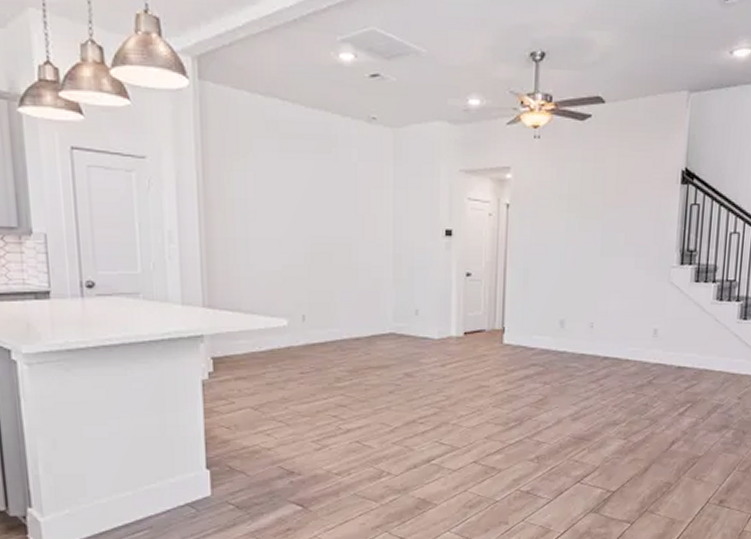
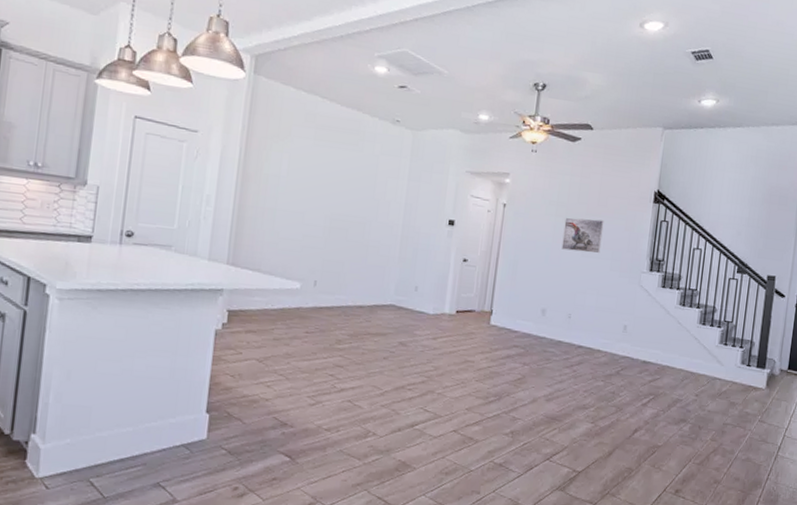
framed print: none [577,211,625,251] -> present [561,217,604,254]

